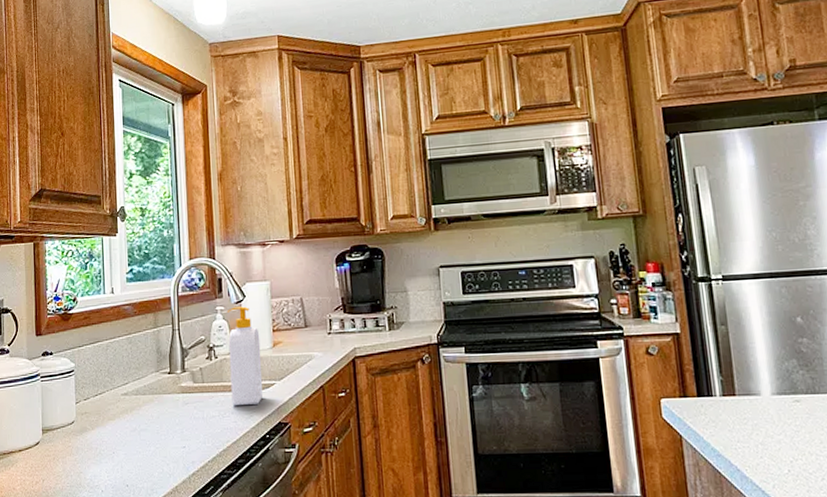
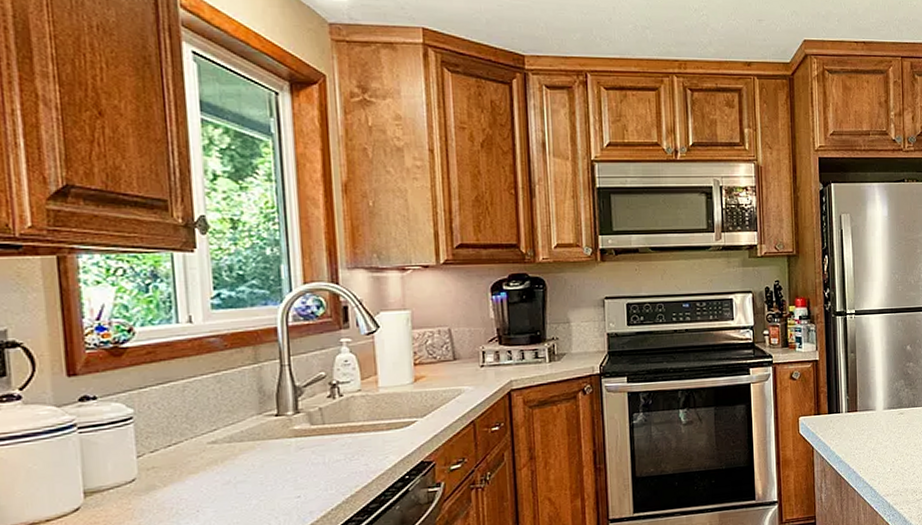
soap bottle: present [226,306,264,406] -> none [354,338,402,448]

